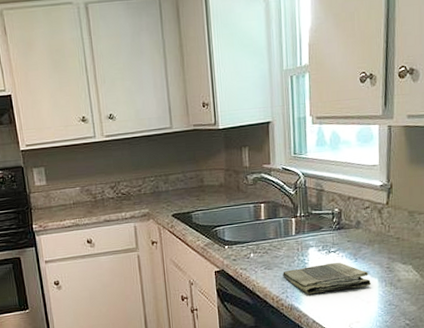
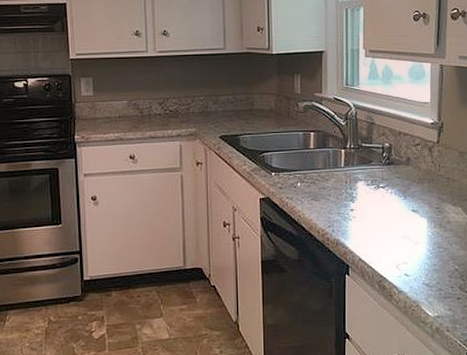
dish towel: present [283,262,371,295] -> none [330,199,420,230]

